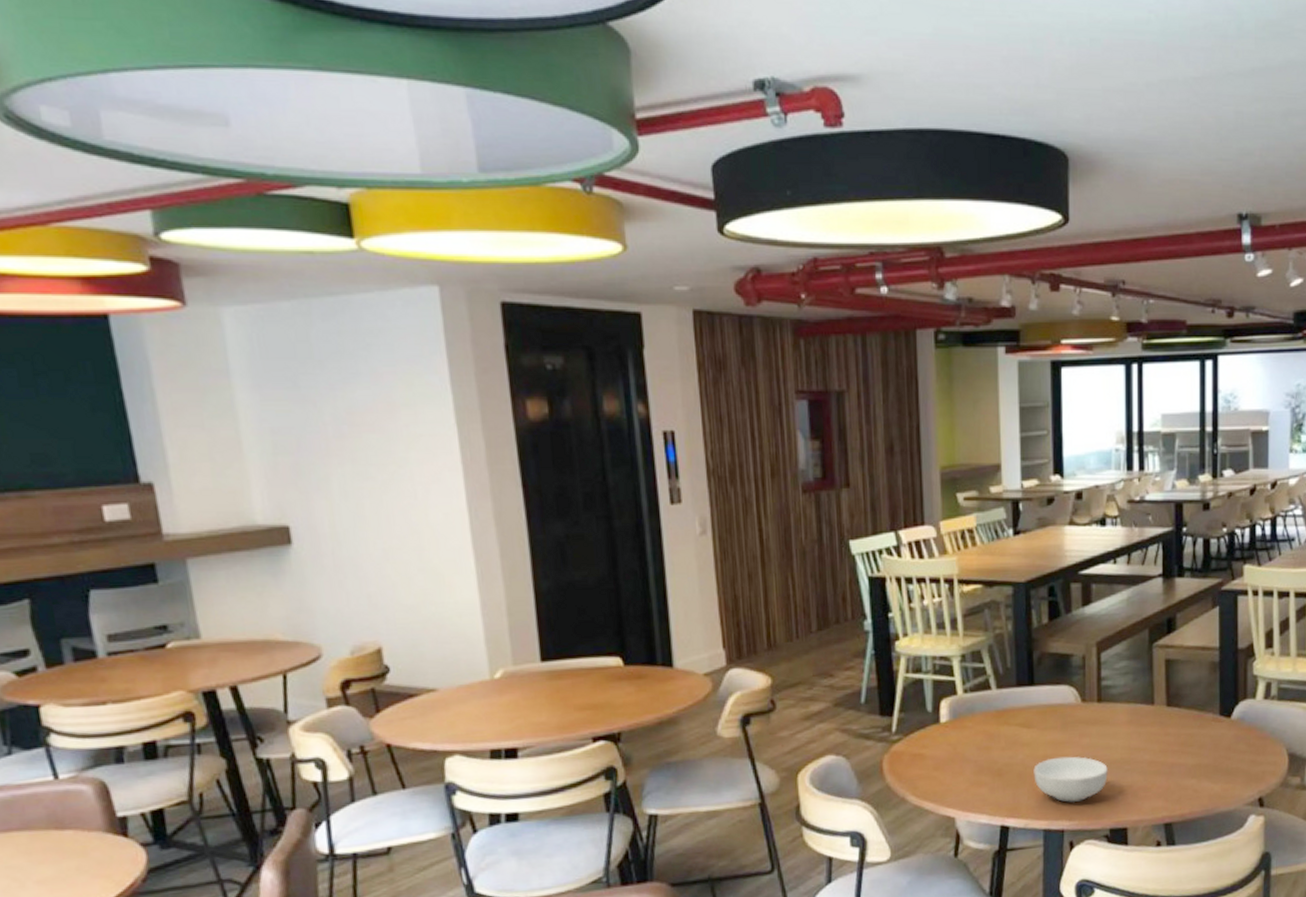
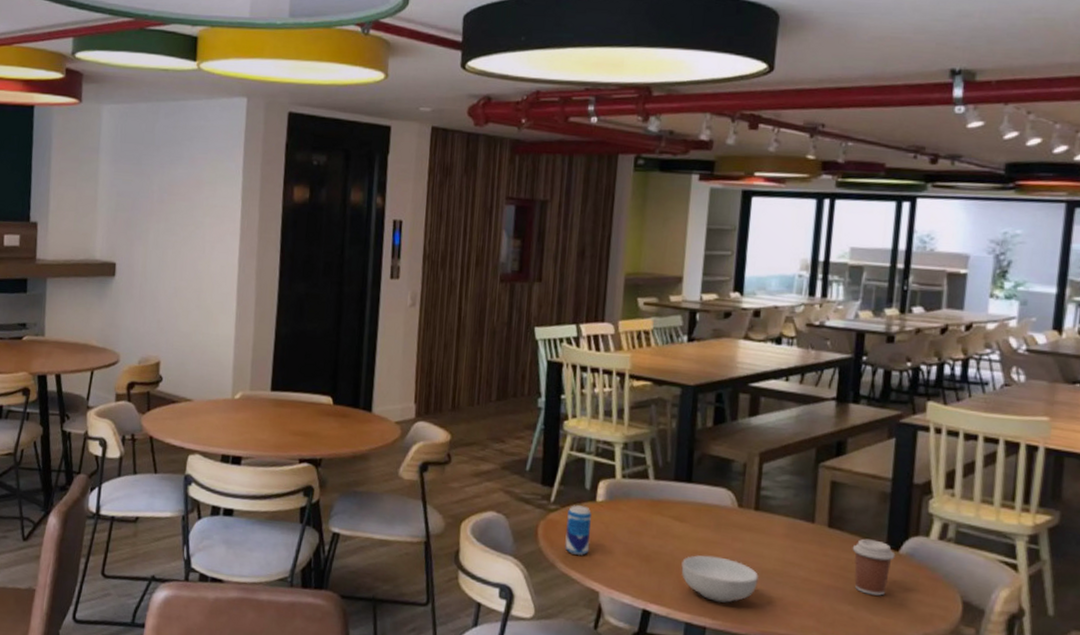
beverage can: none [912,730,940,785] -> present [565,505,591,556]
coffee cup: none [1190,710,1228,765] -> present [852,538,896,596]

